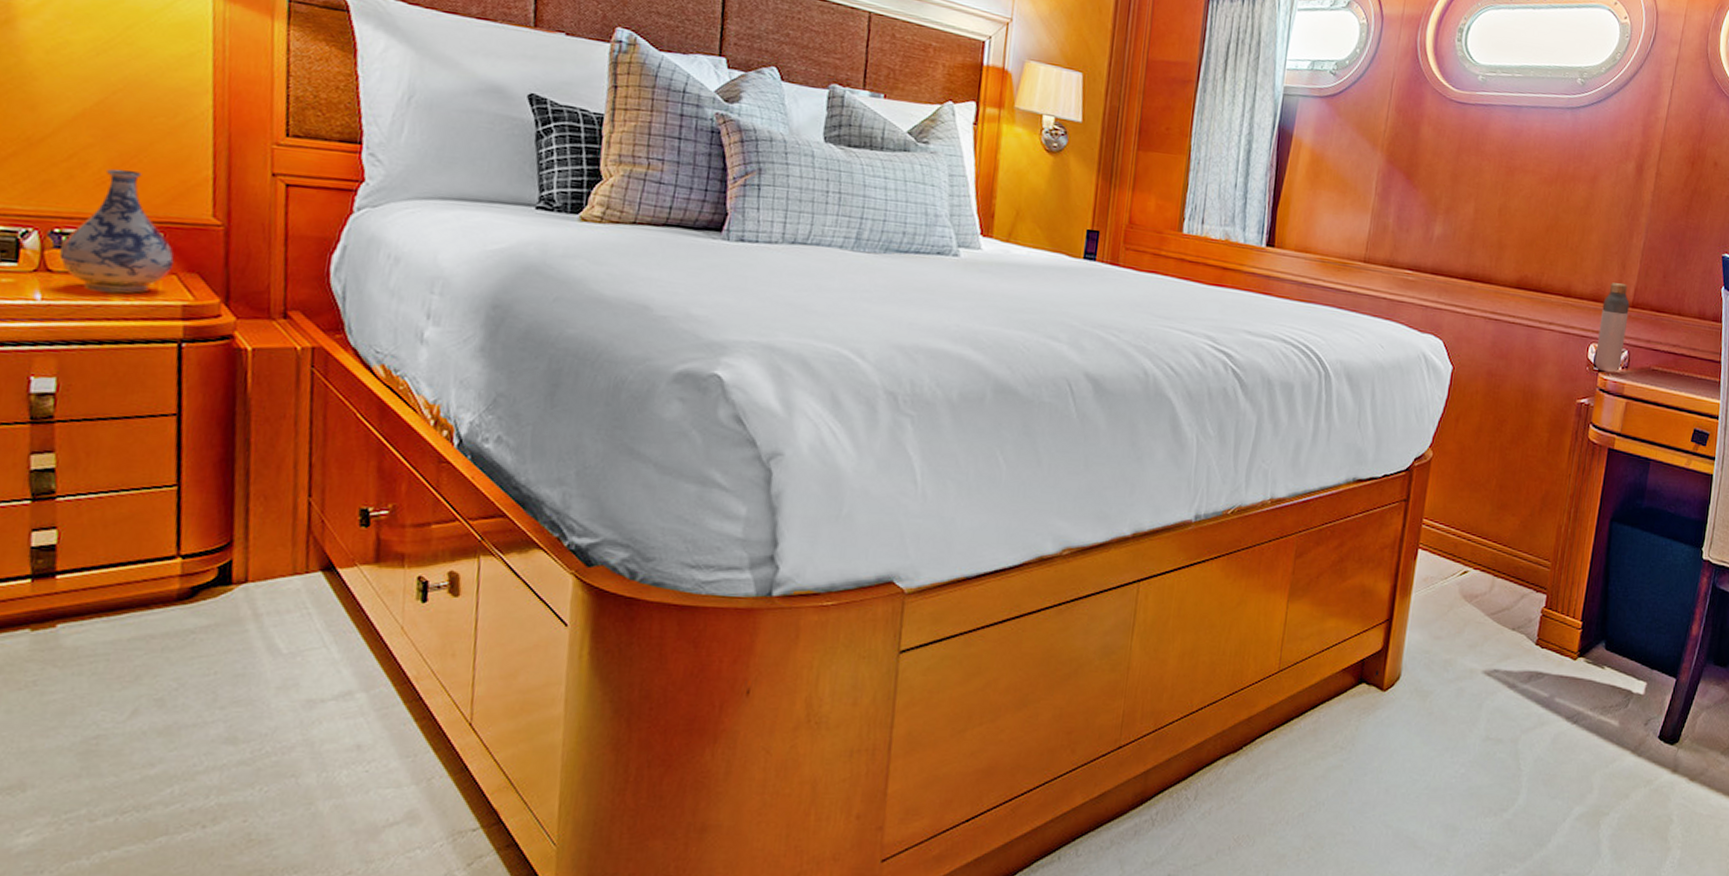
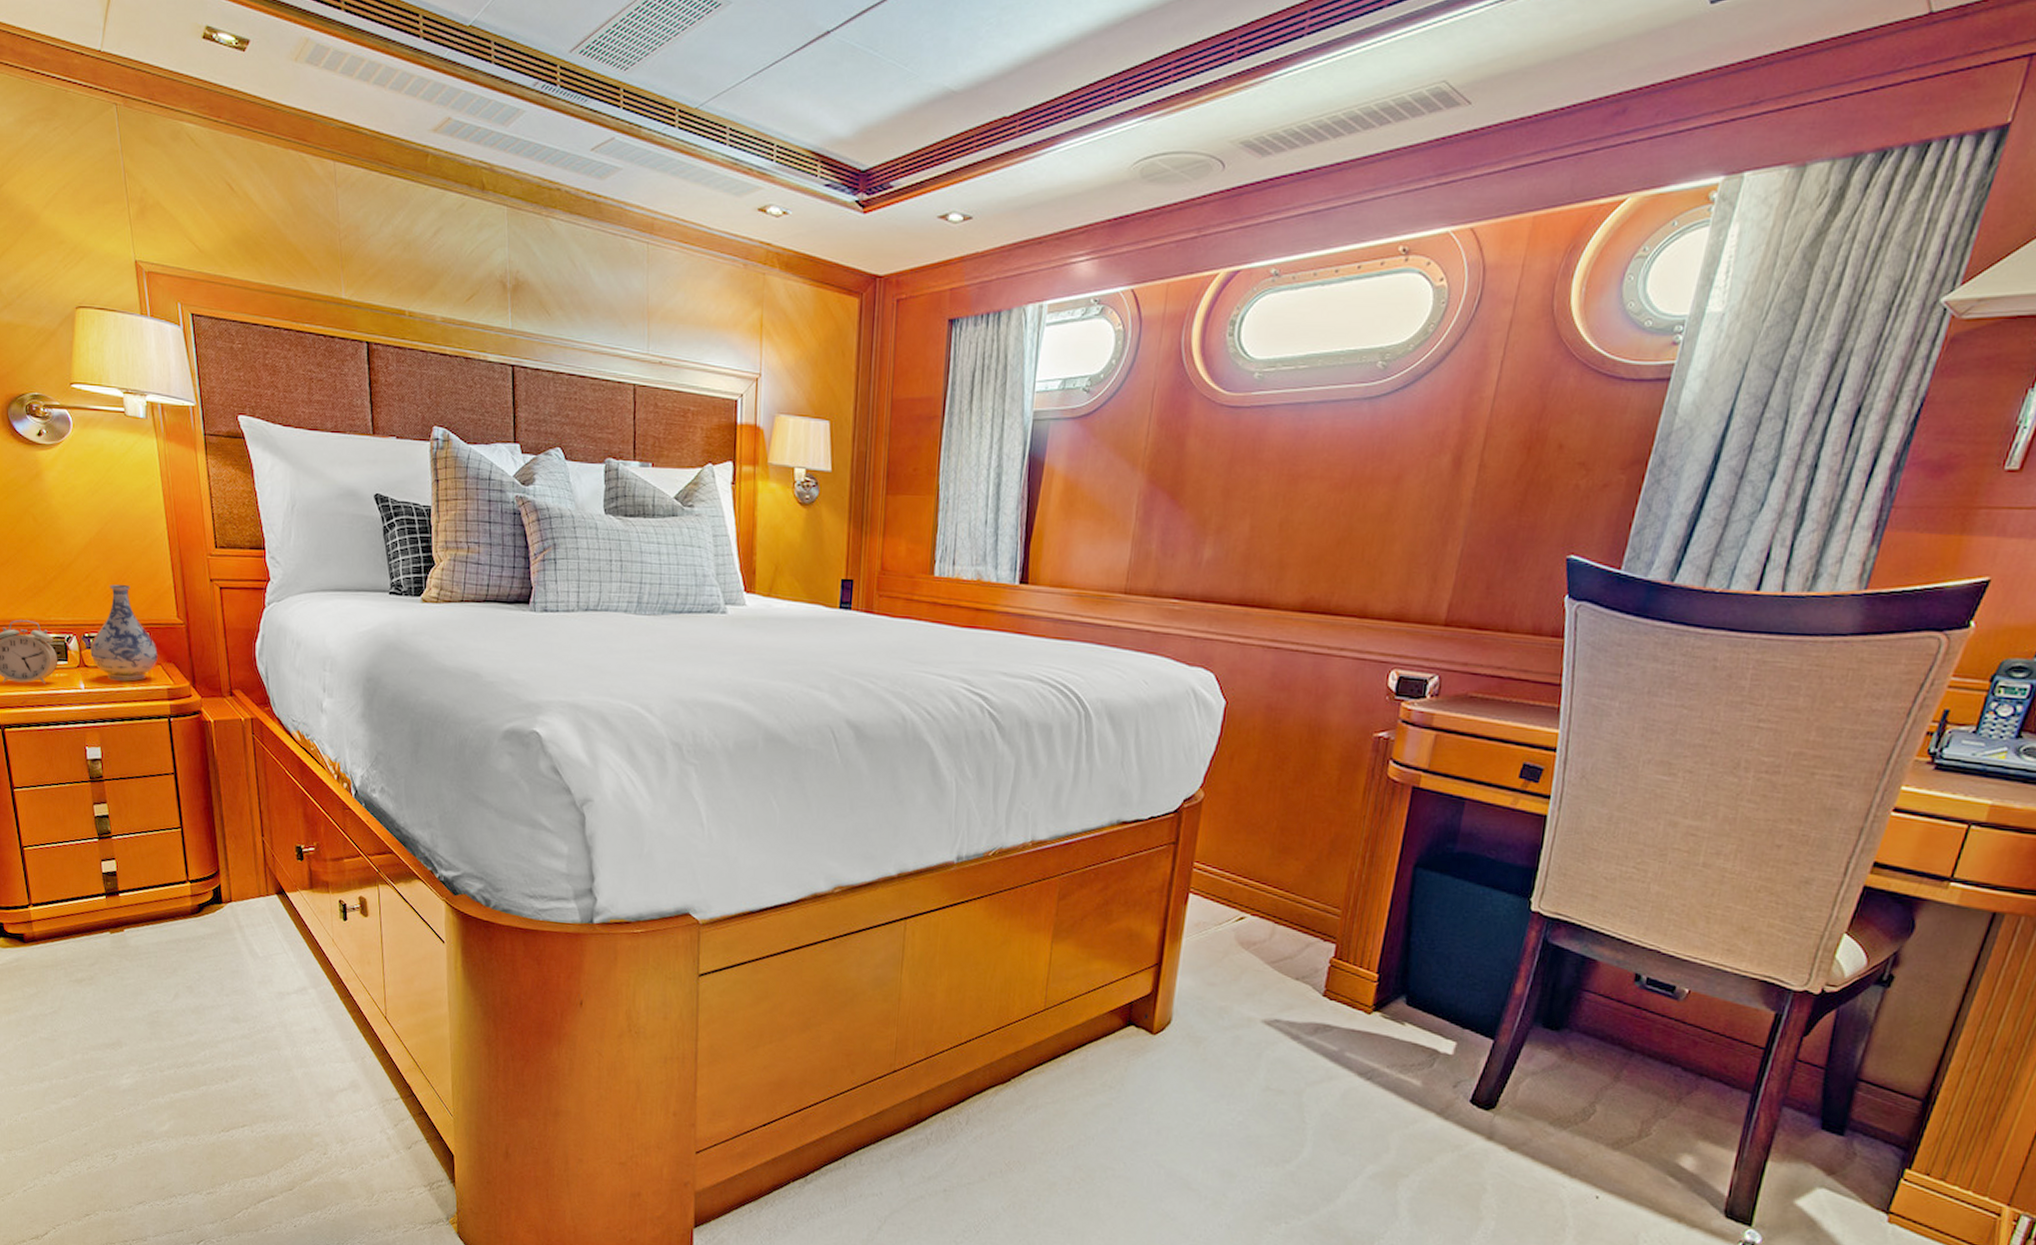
bottle: present [1595,283,1630,373] -> none [1396,599,1442,702]

